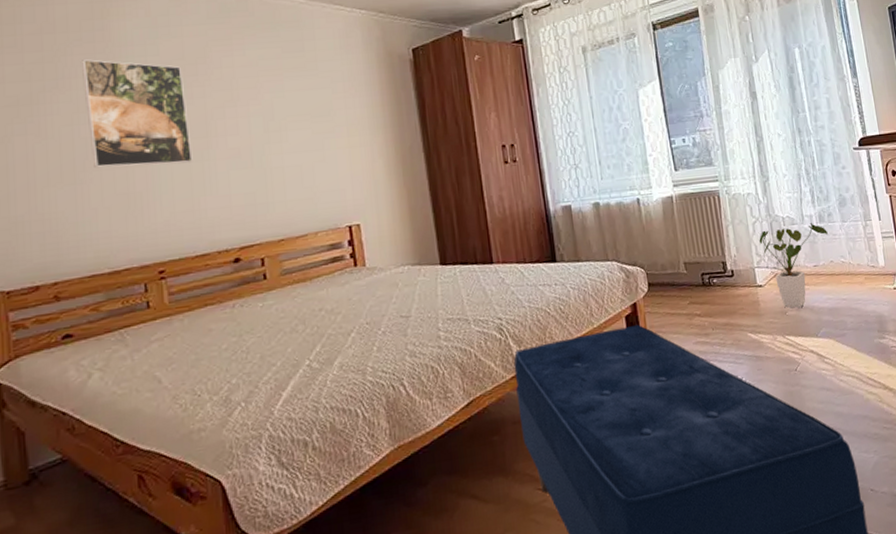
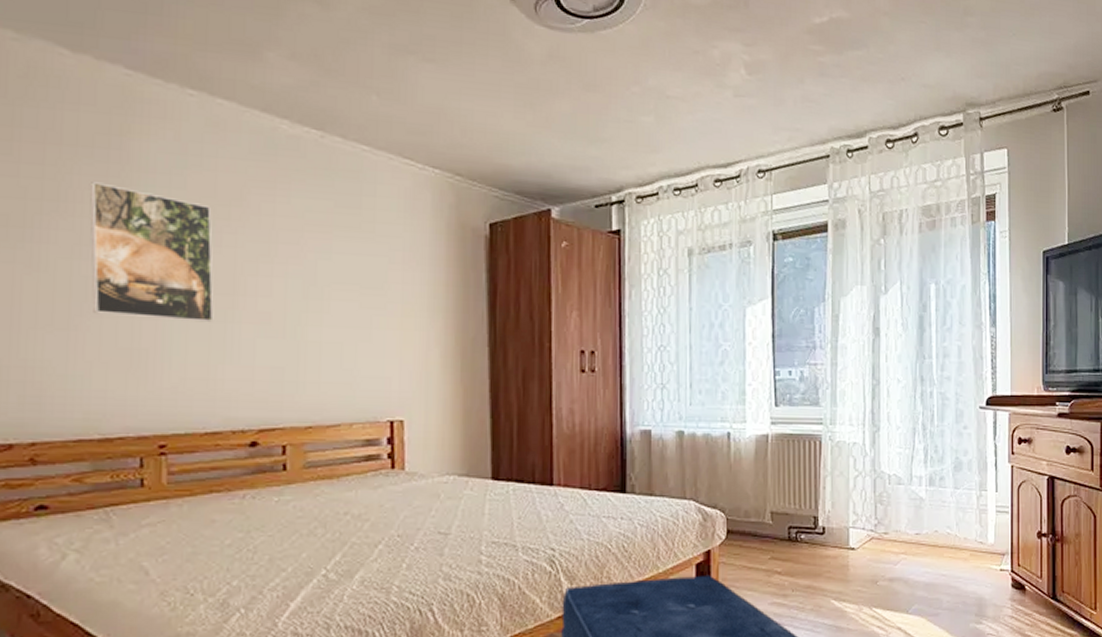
house plant: present [759,223,828,308] -> none [859,485,936,578]

